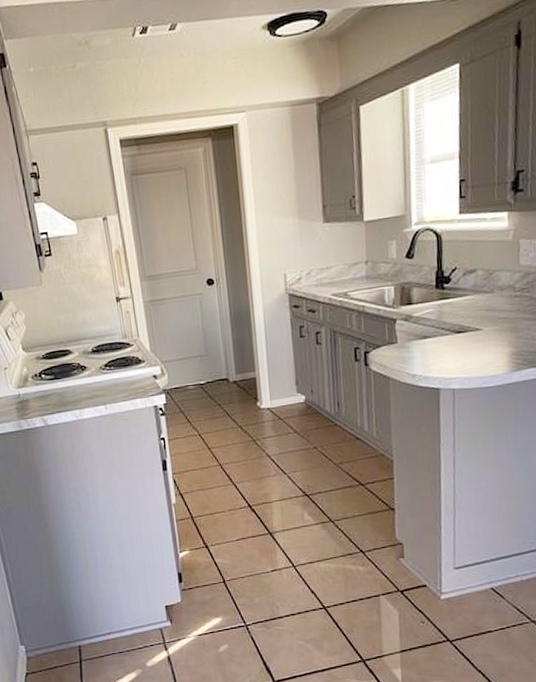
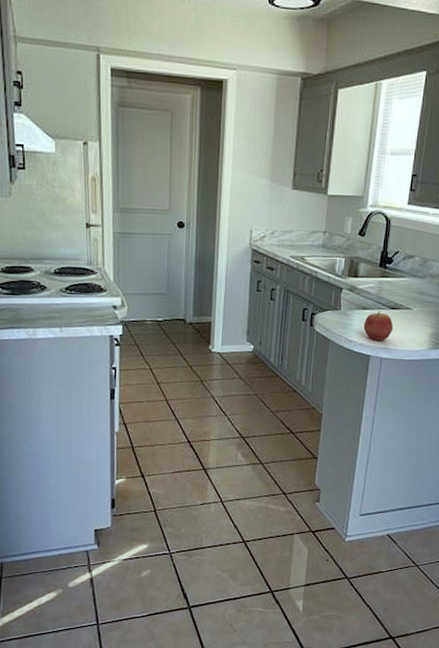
apple: none [426,337,463,372] -> present [363,311,394,342]

